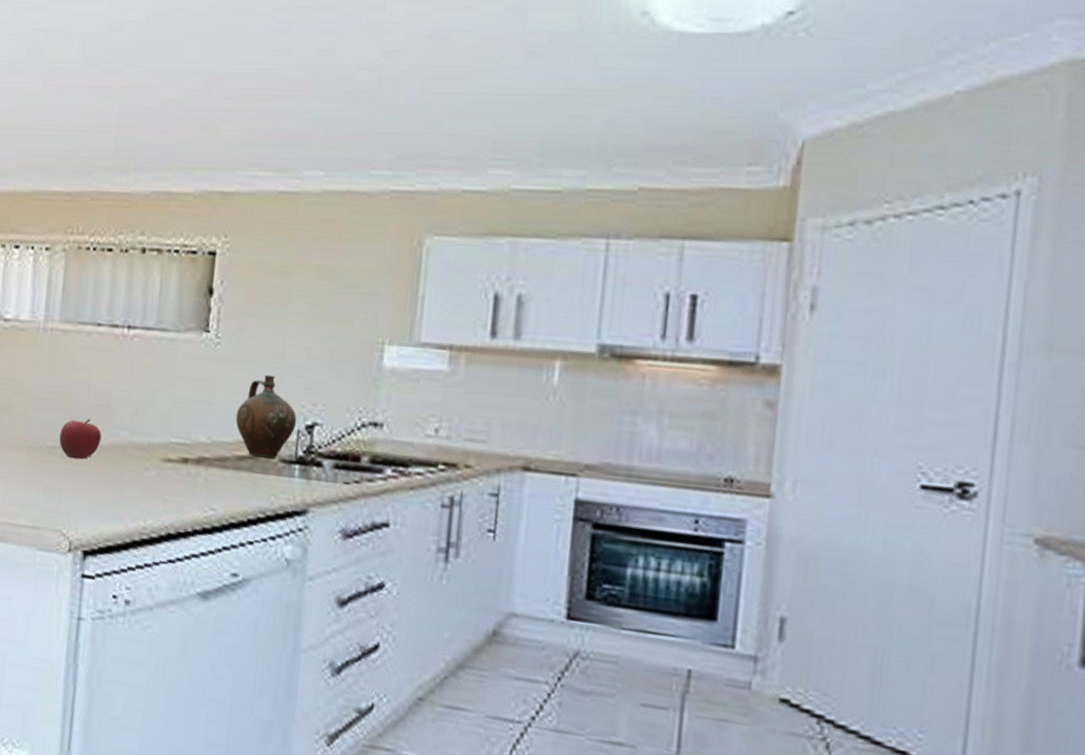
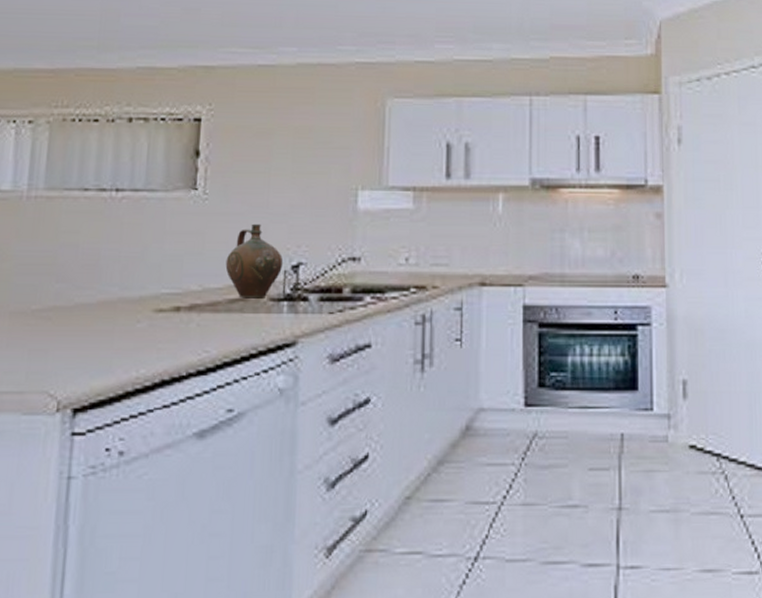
fruit: present [59,418,102,460] -> none [45,278,91,320]

